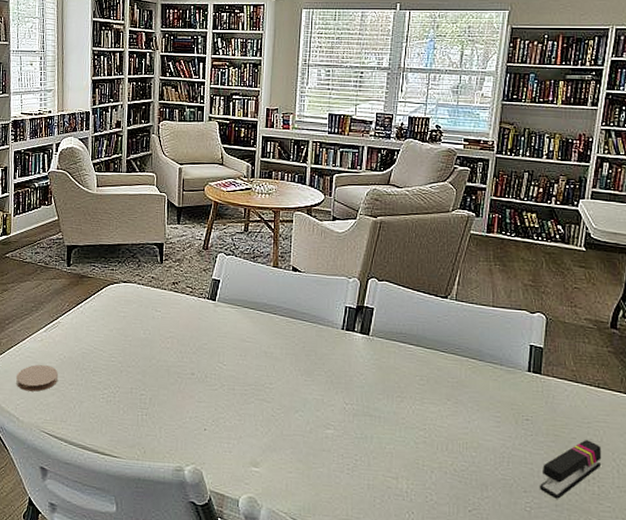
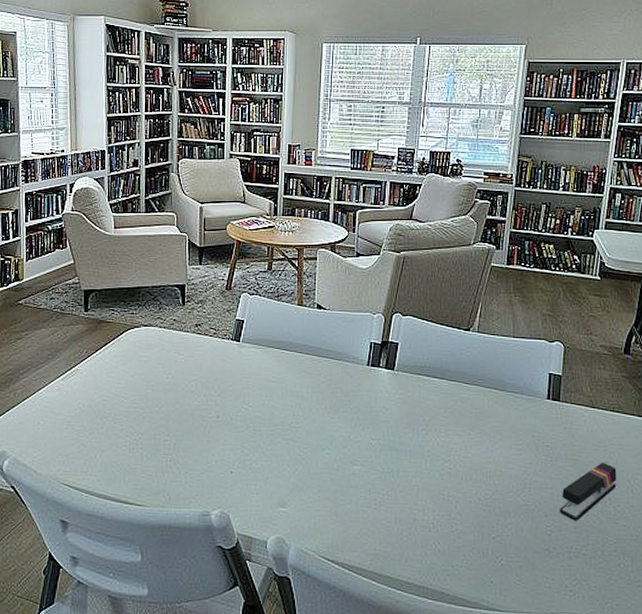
coaster: present [16,365,59,392] -> none [33,415,78,443]

